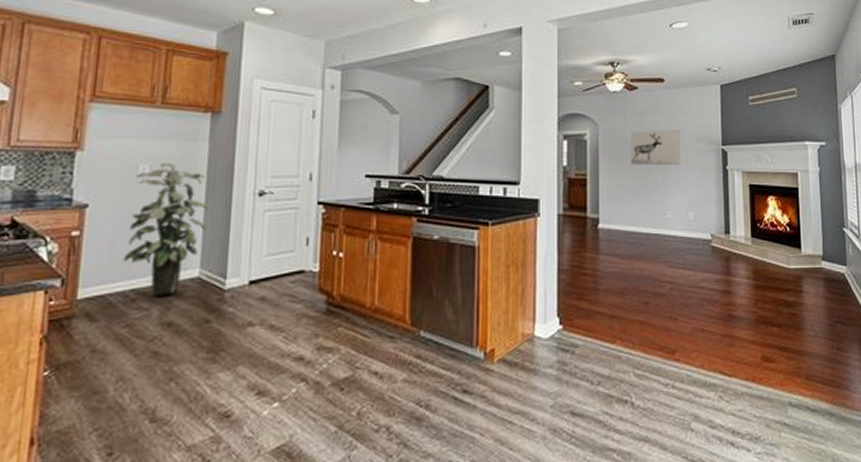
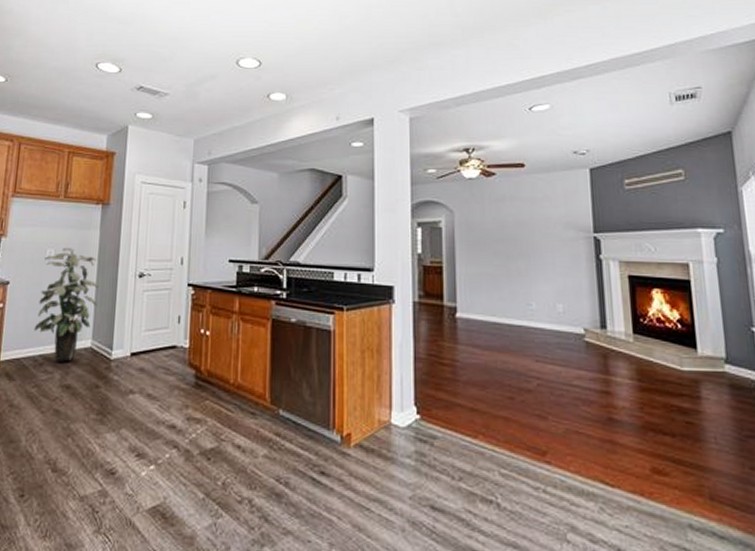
wall art: present [631,129,680,166] -> none [489,216,546,254]

